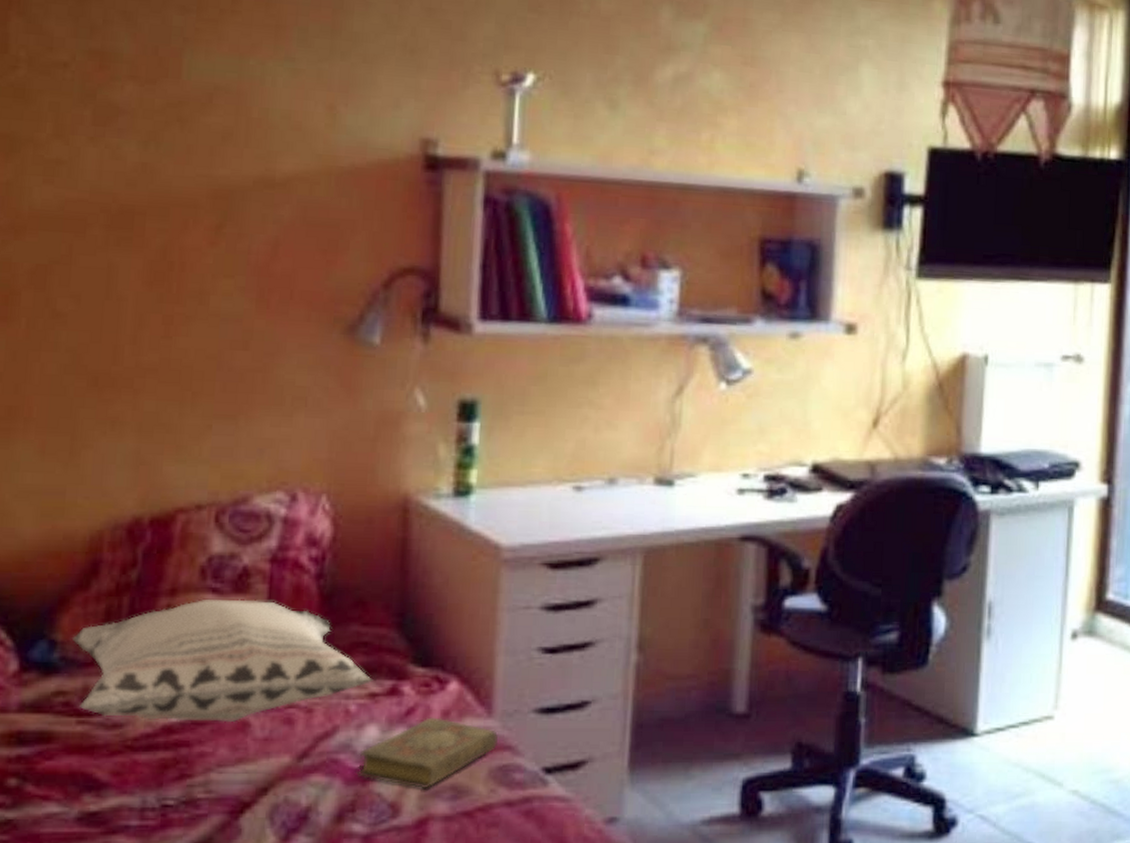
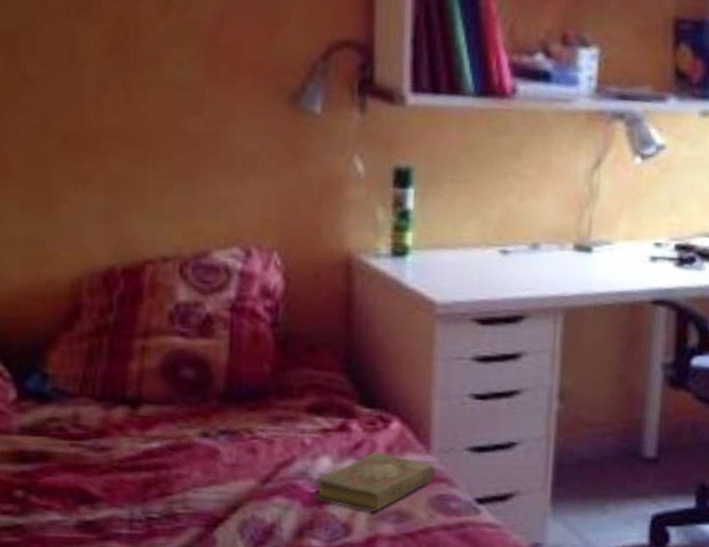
decorative pillow: present [71,598,374,722] -> none [60,341,325,449]

